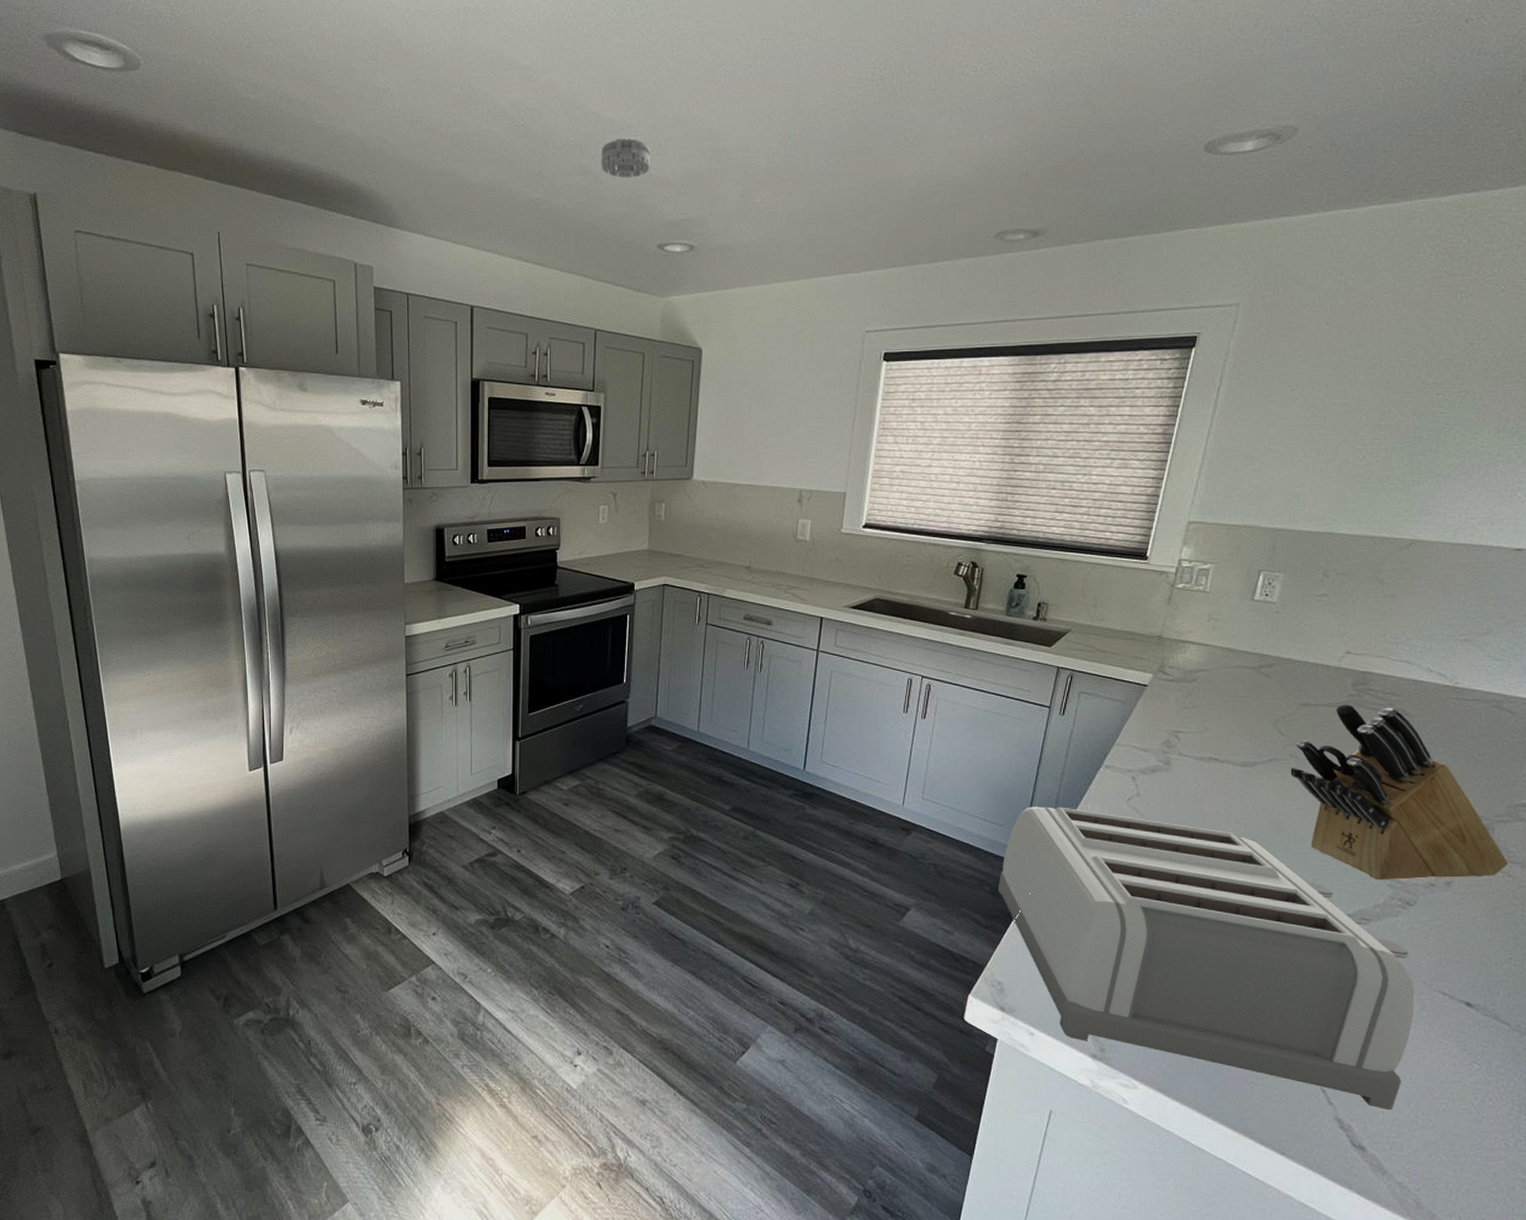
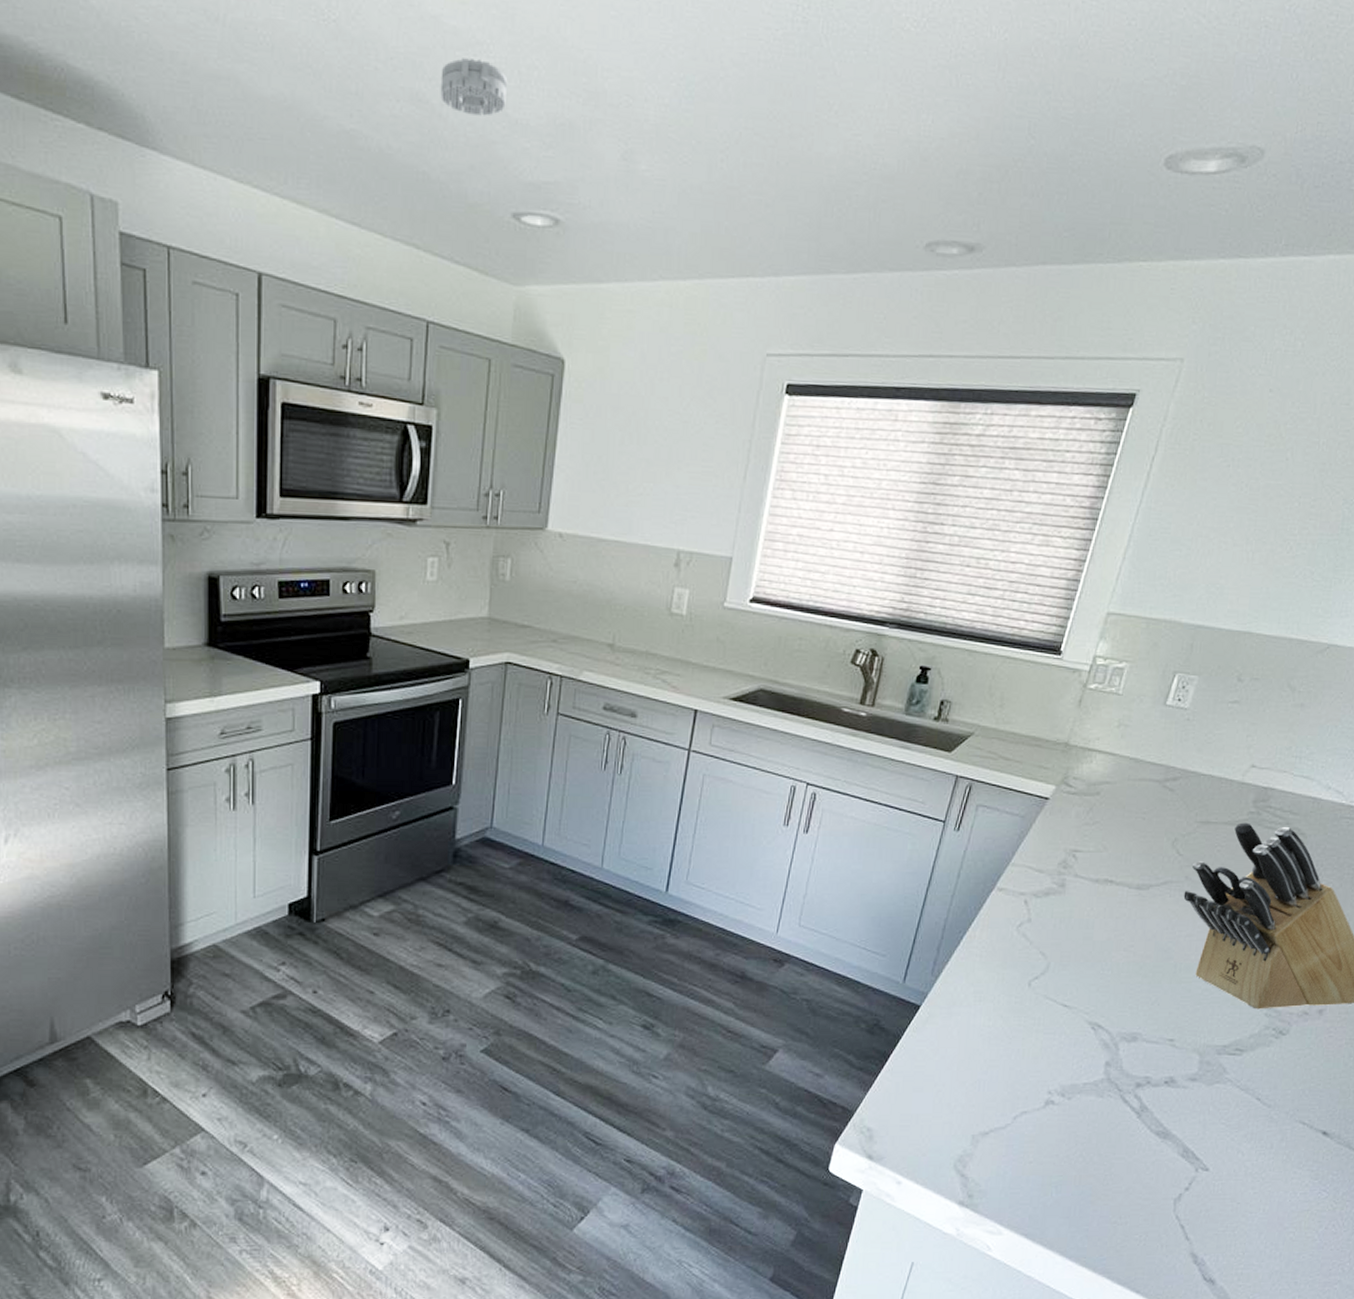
toaster: present [997,806,1415,1110] -> none [874,934,1278,1242]

